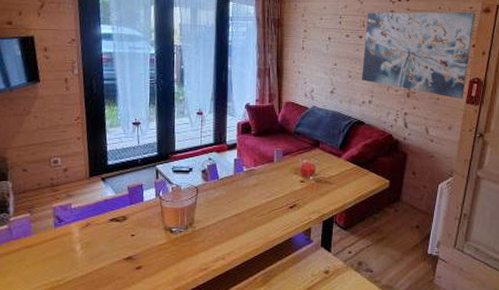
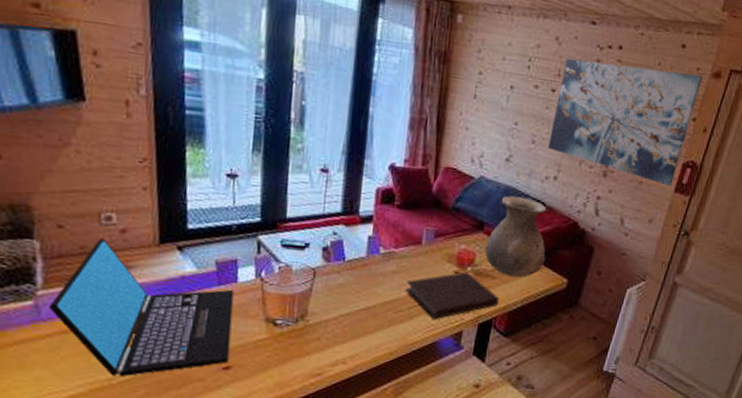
laptop: none [17,176,142,278] -> present [48,238,235,376]
notebook: none [264,180,336,221] -> present [405,271,499,320]
vase: none [322,119,370,181] -> present [484,195,547,278]

